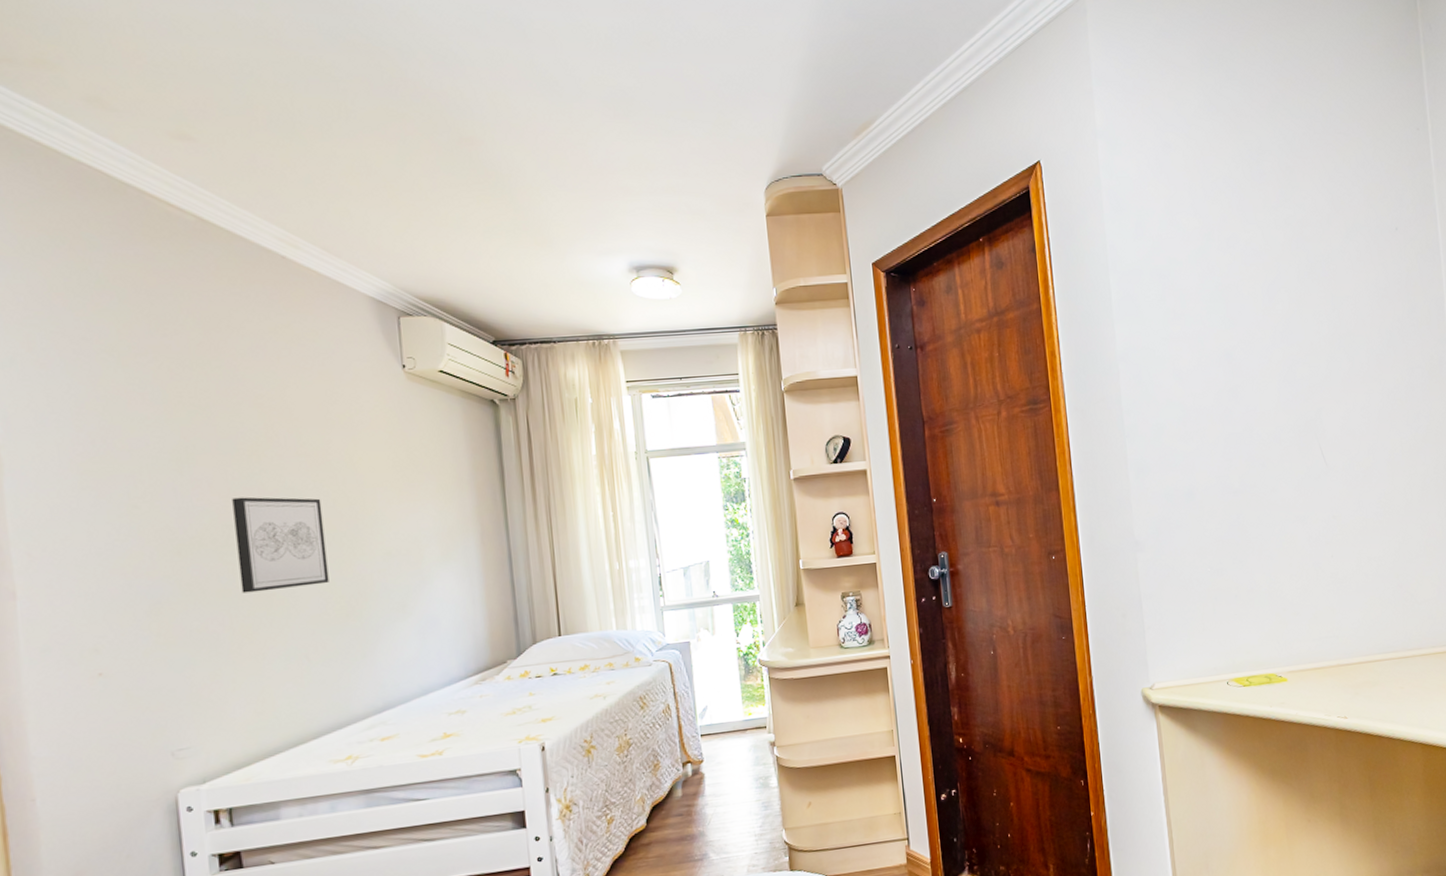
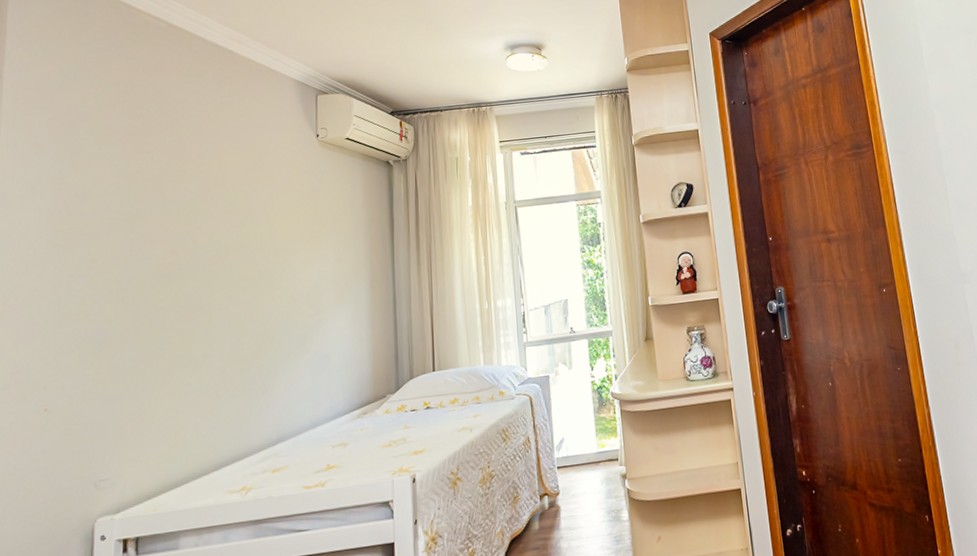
wall art: present [232,497,329,594] -> none [169,250,241,336]

